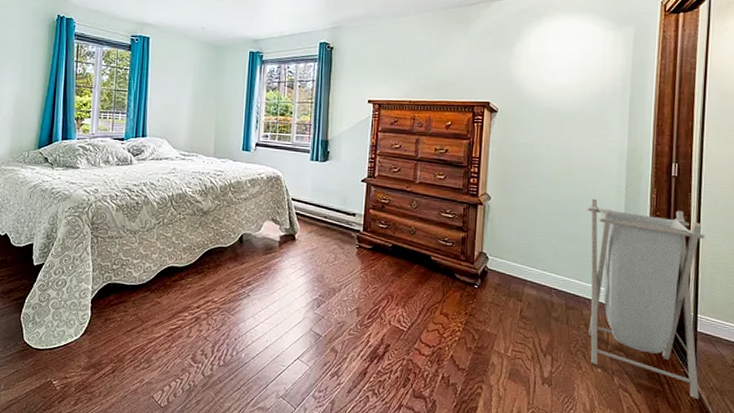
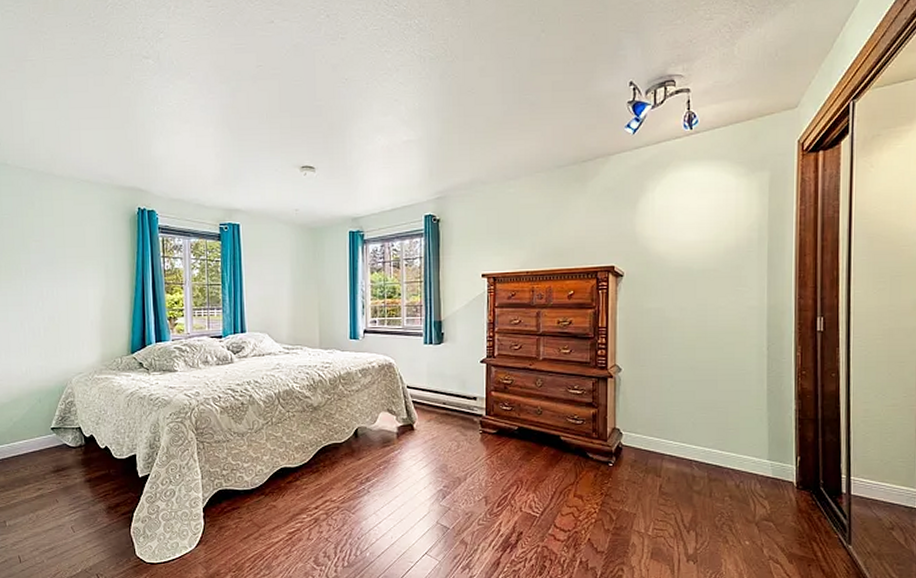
laundry hamper: present [587,198,705,400] -> none [726,361,855,566]

